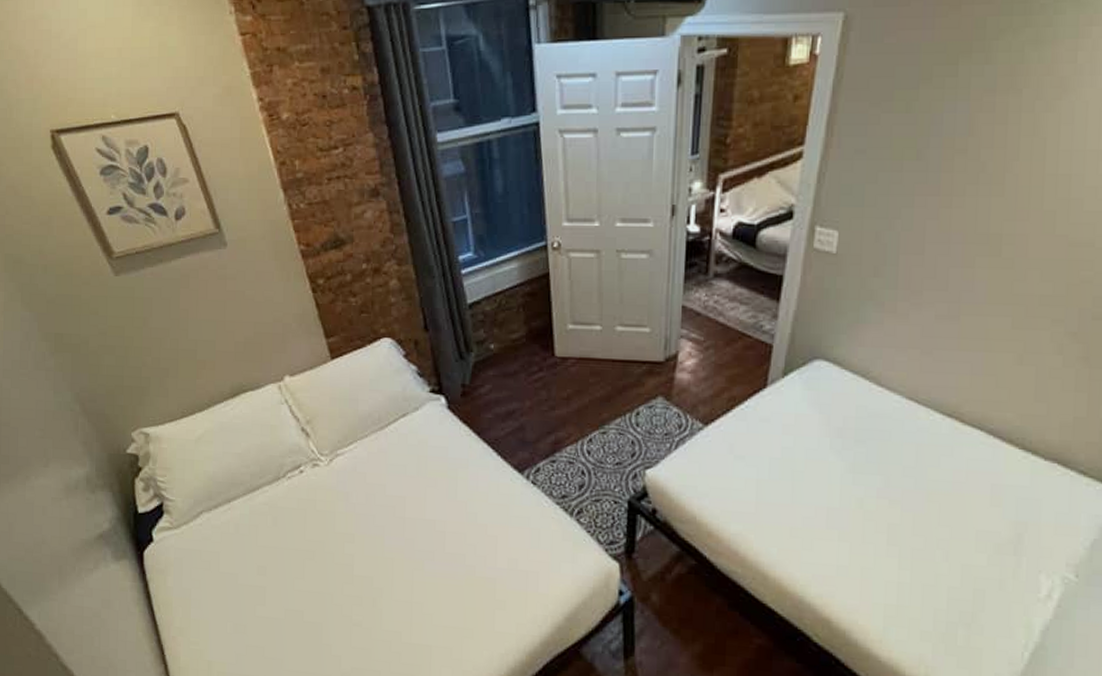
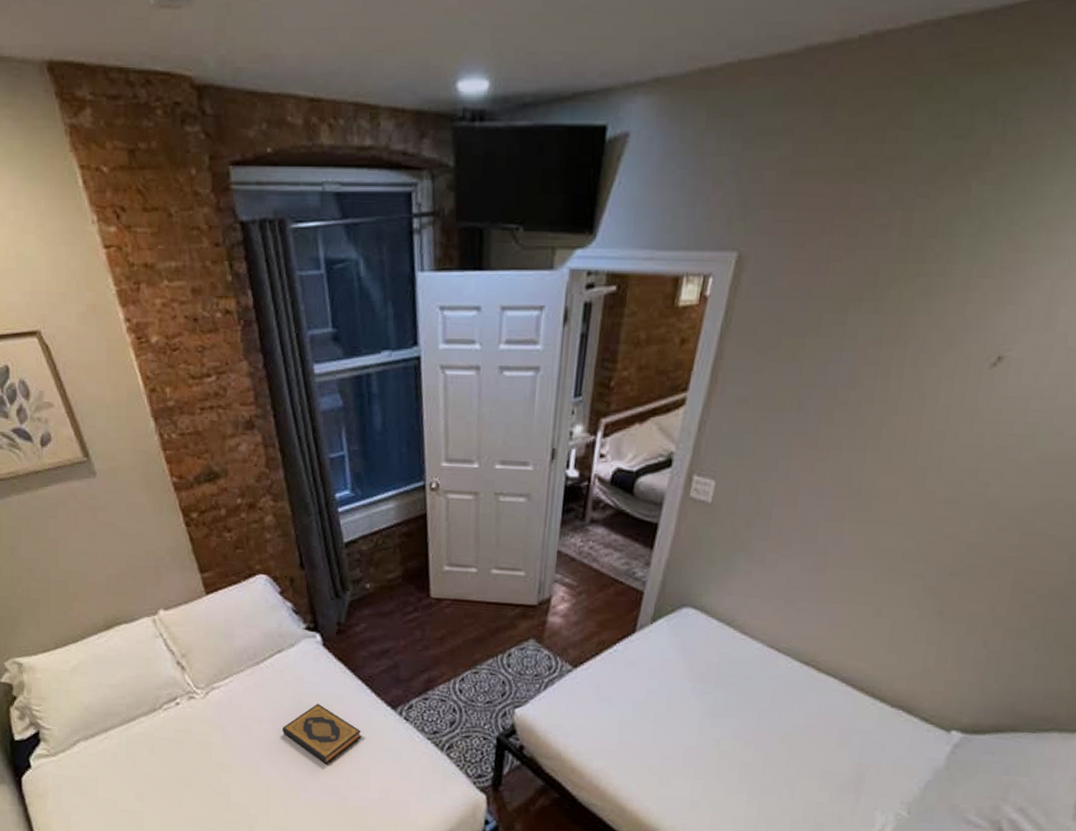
hardback book: none [407,469,488,533] -> present [282,704,362,765]

